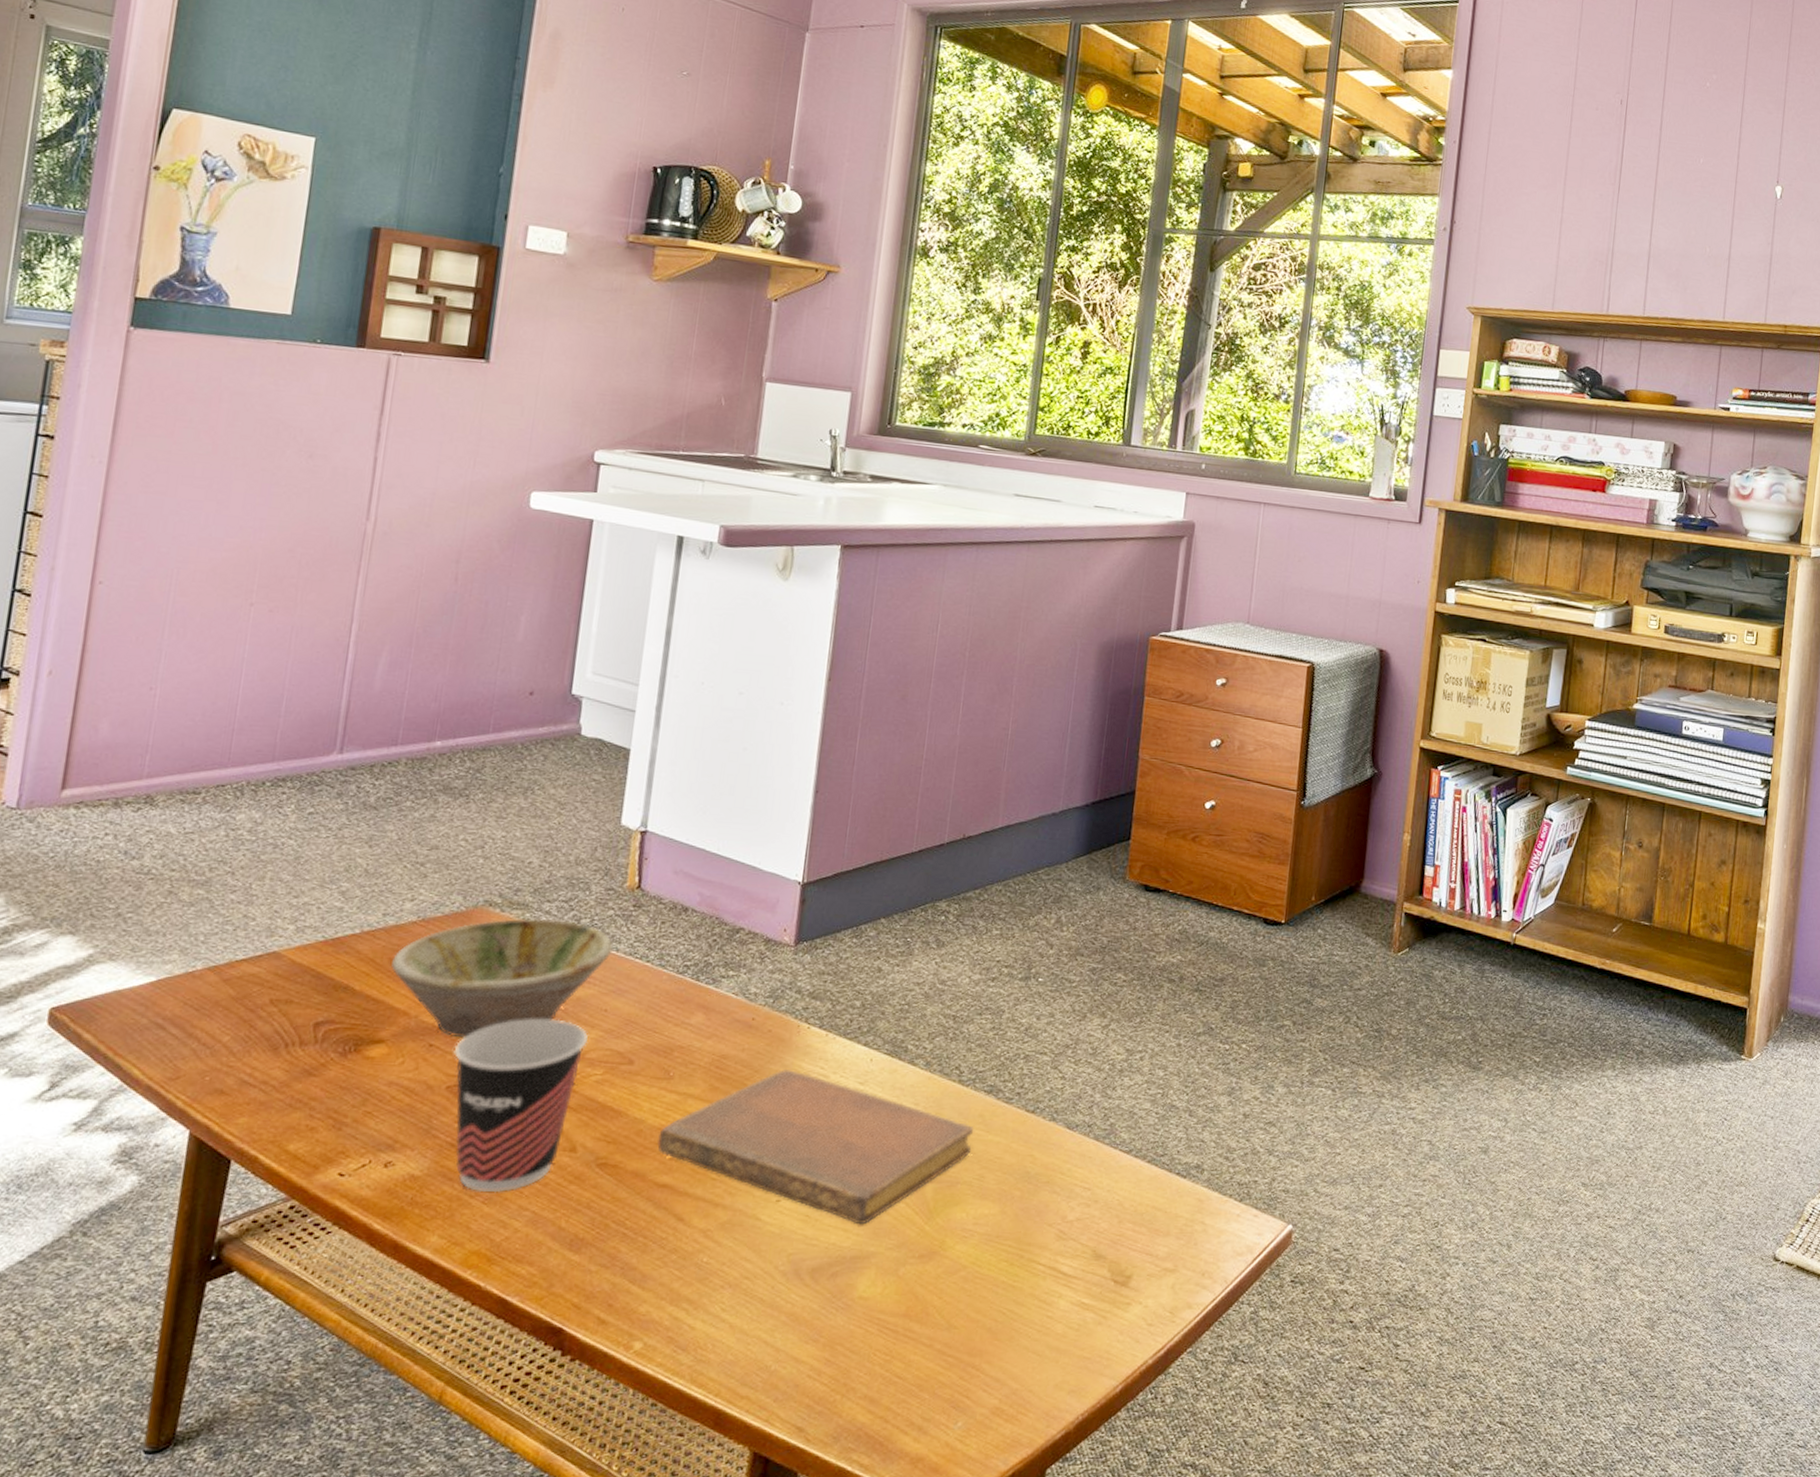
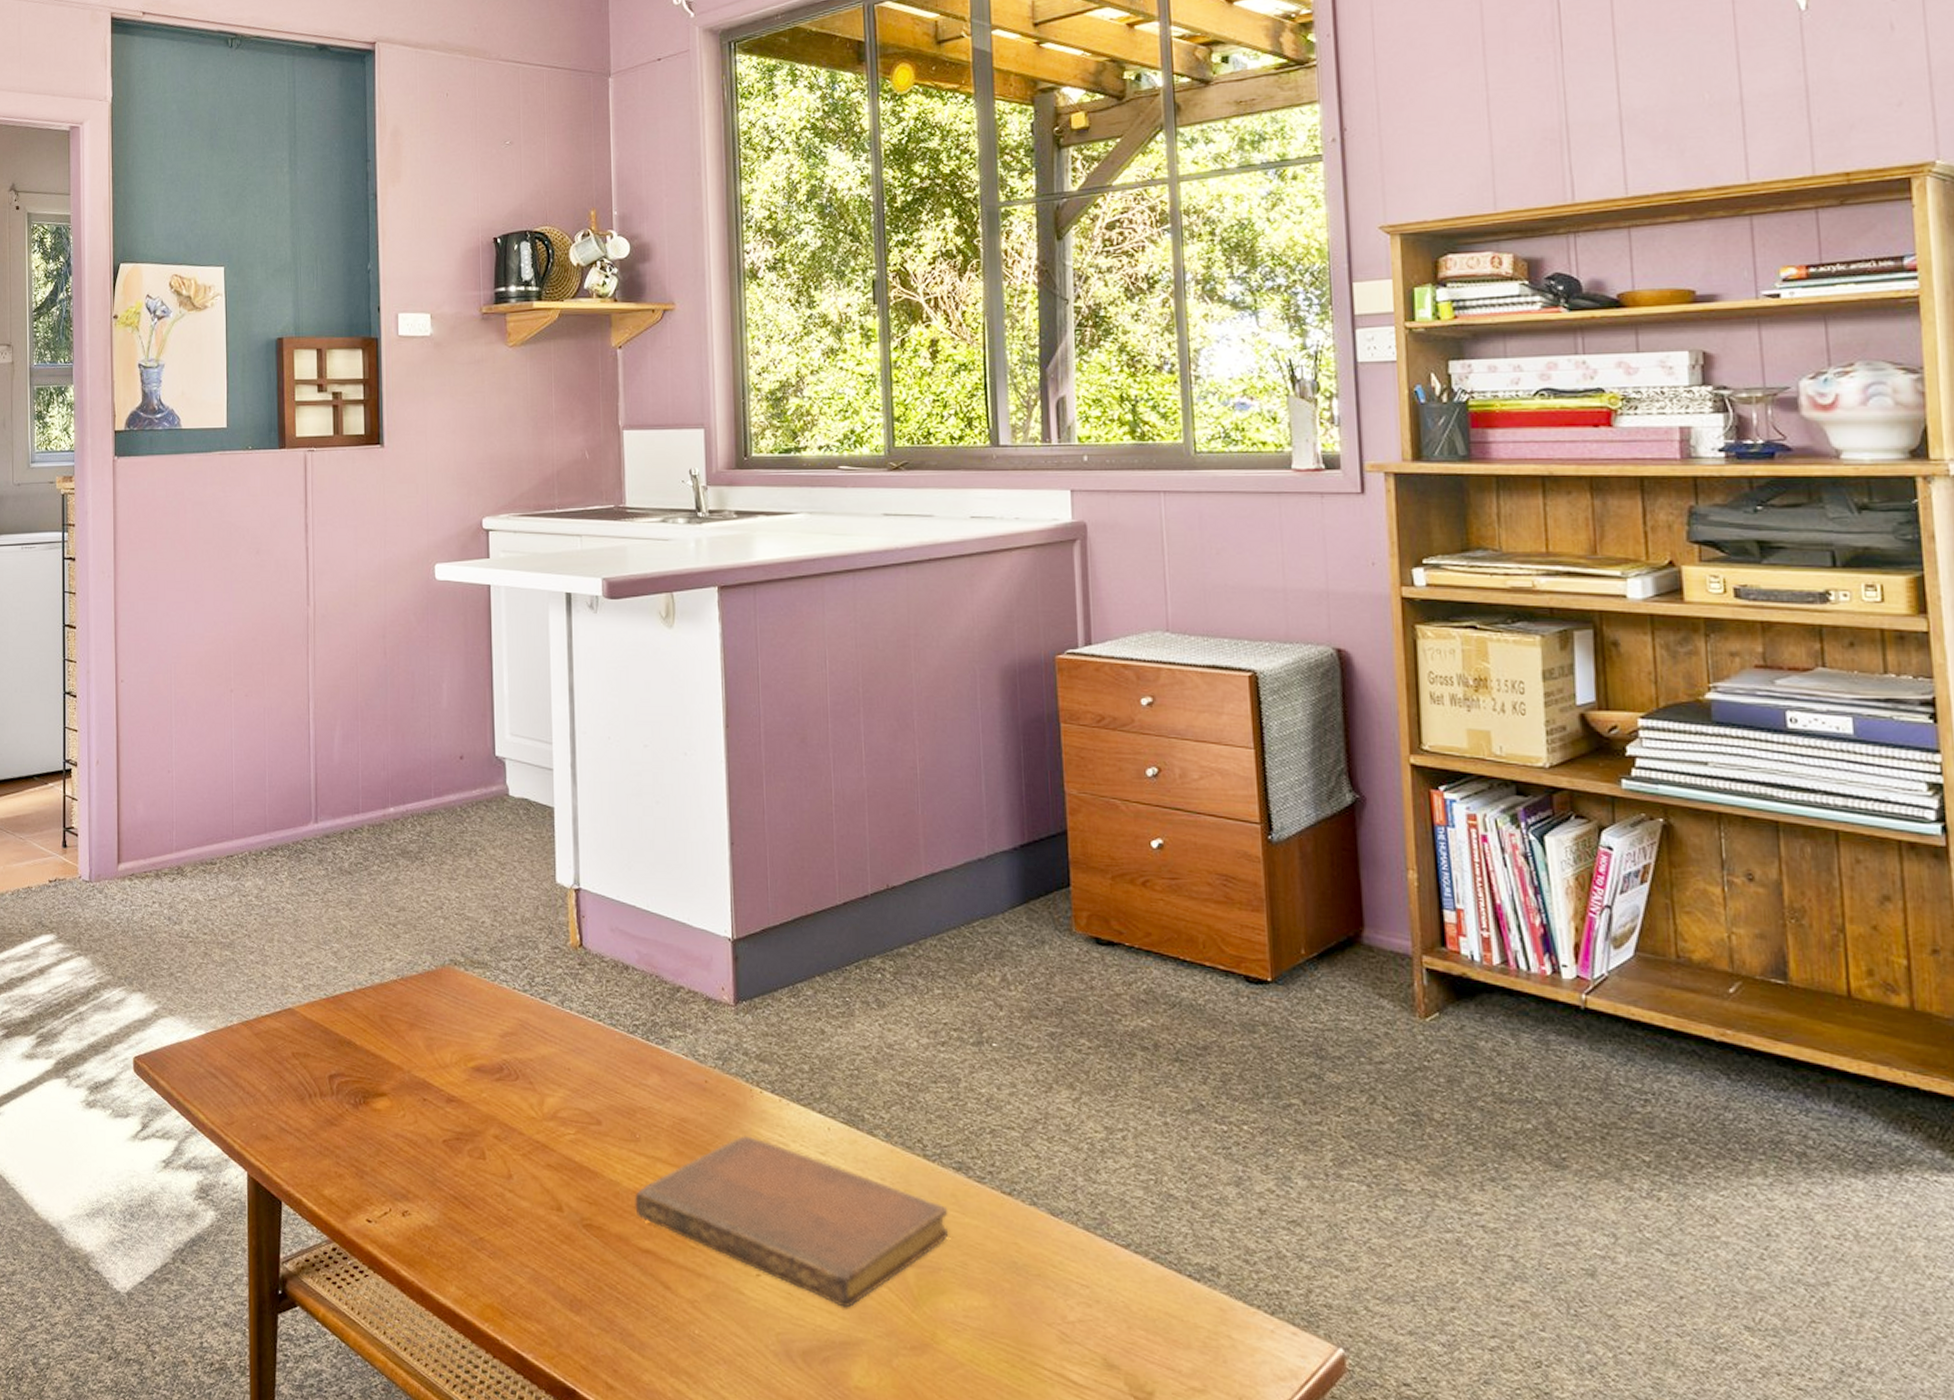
bowl: present [391,918,613,1038] -> none [382,976,567,1094]
cup: present [453,1018,588,1193] -> none [444,1076,557,1248]

